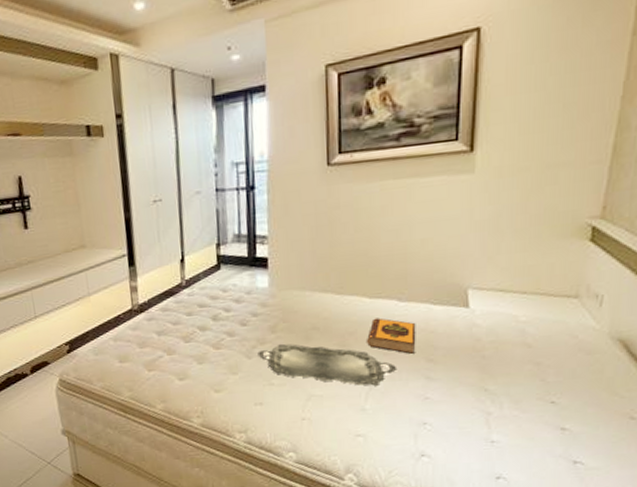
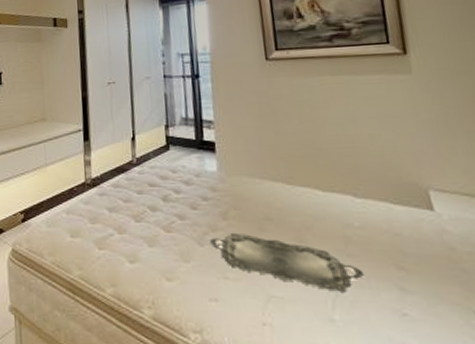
hardback book: present [367,318,416,354] -> none [325,213,381,258]

